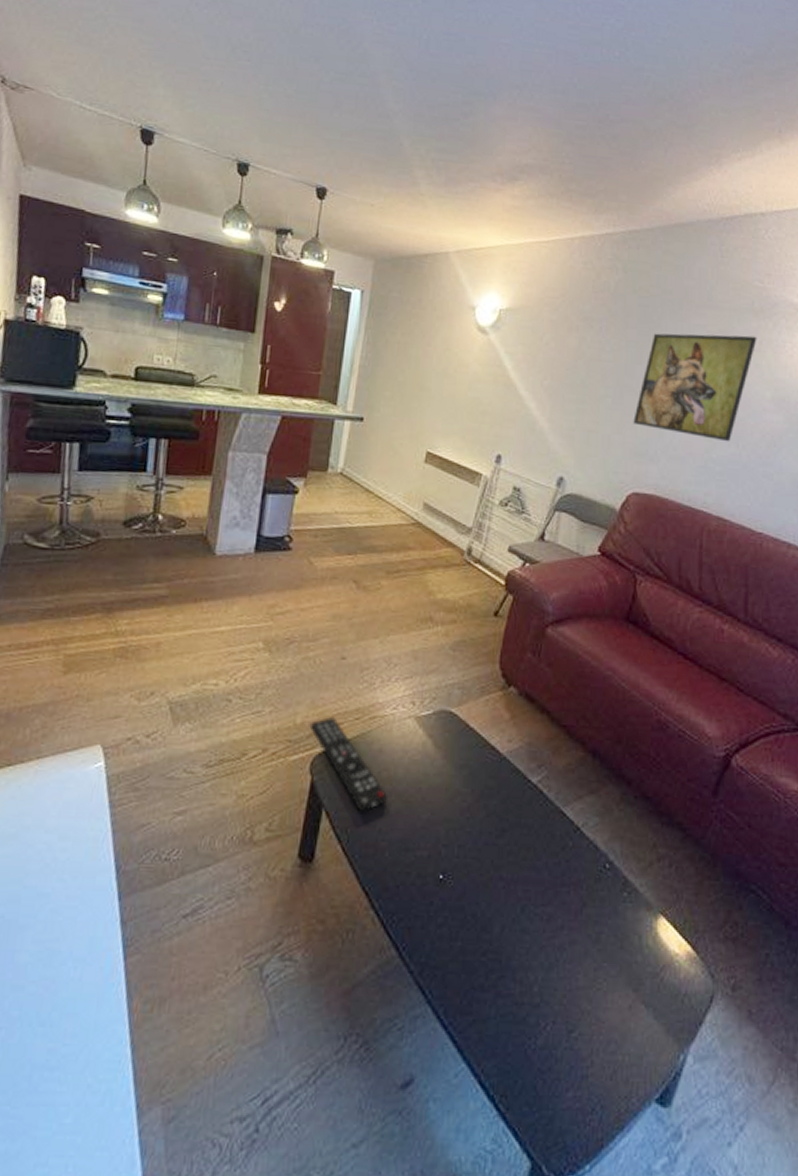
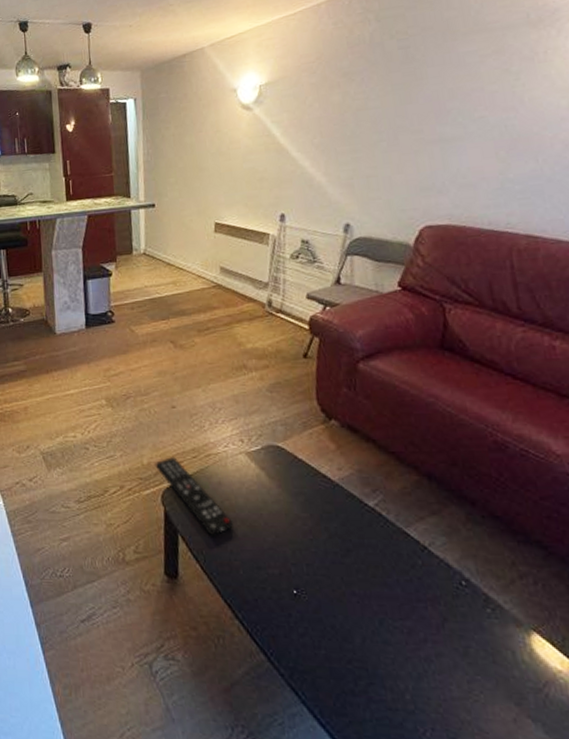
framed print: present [633,333,757,442] -> none [412,47,540,162]

